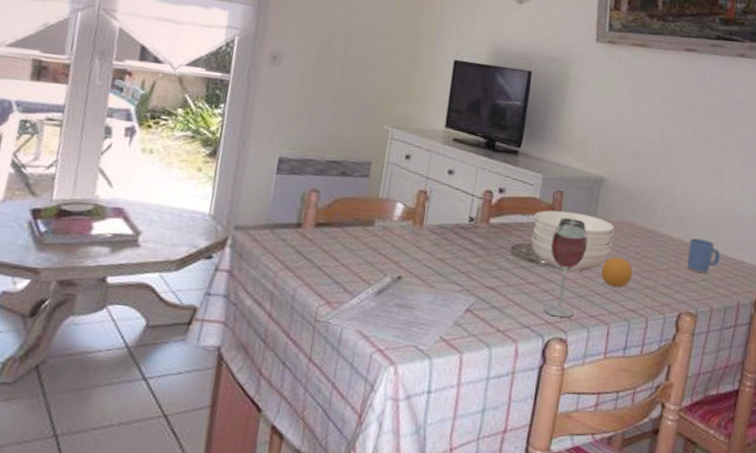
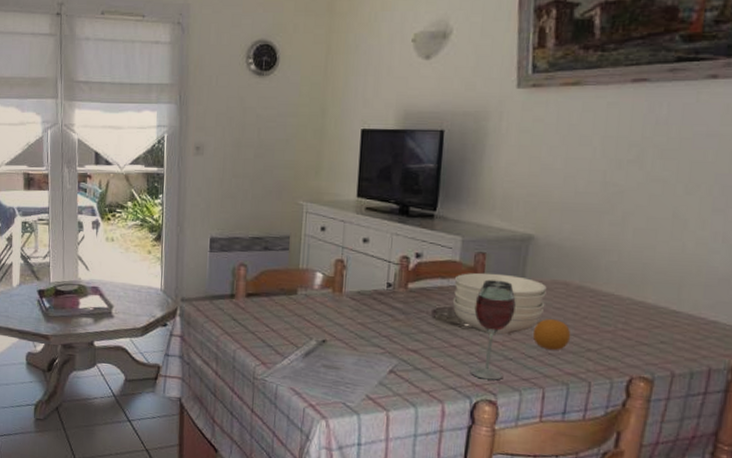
mug: present [687,238,720,274] -> none [639,296,684,336]

